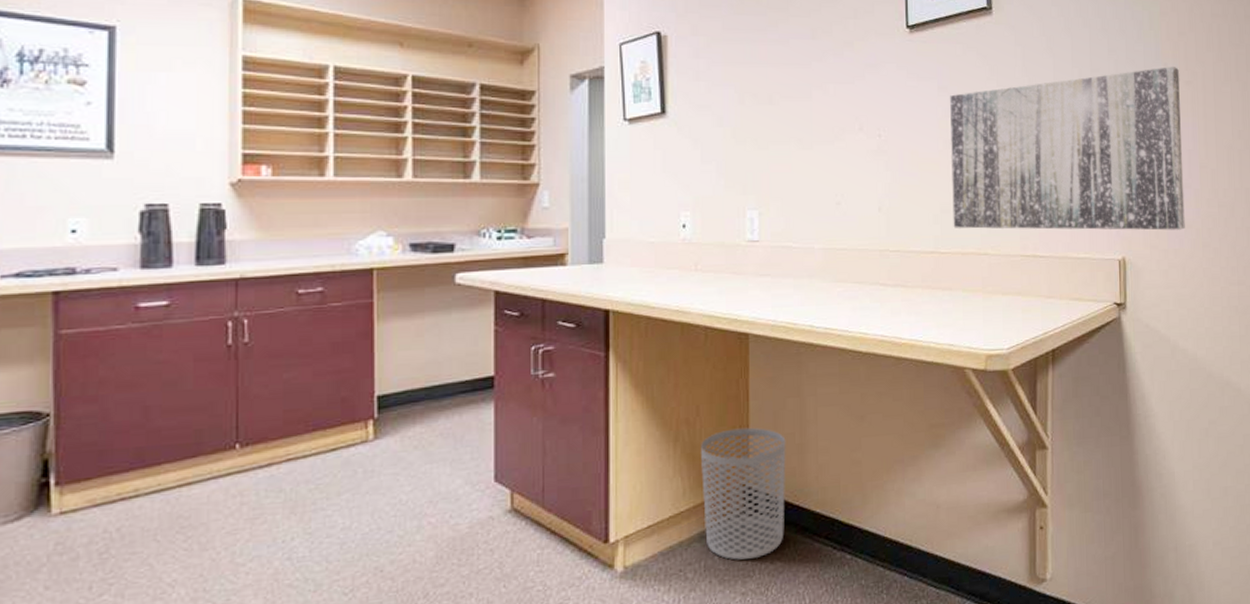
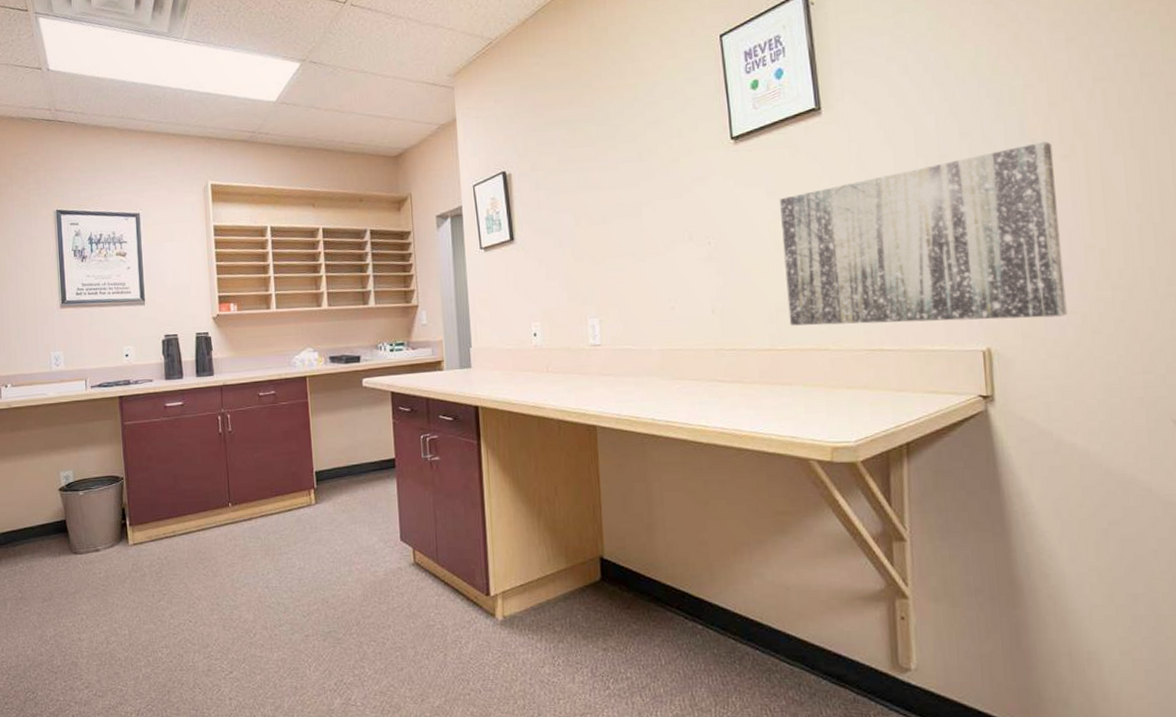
waste bin: present [701,427,786,560] -> none [560,507,639,620]

